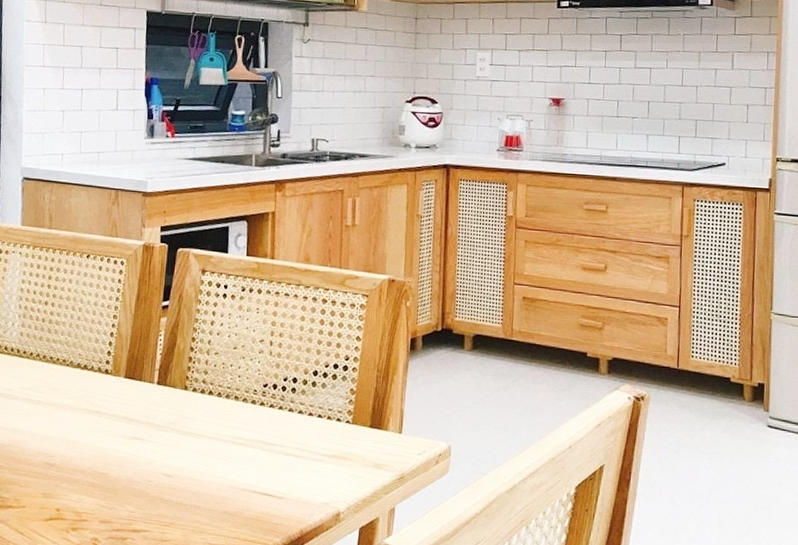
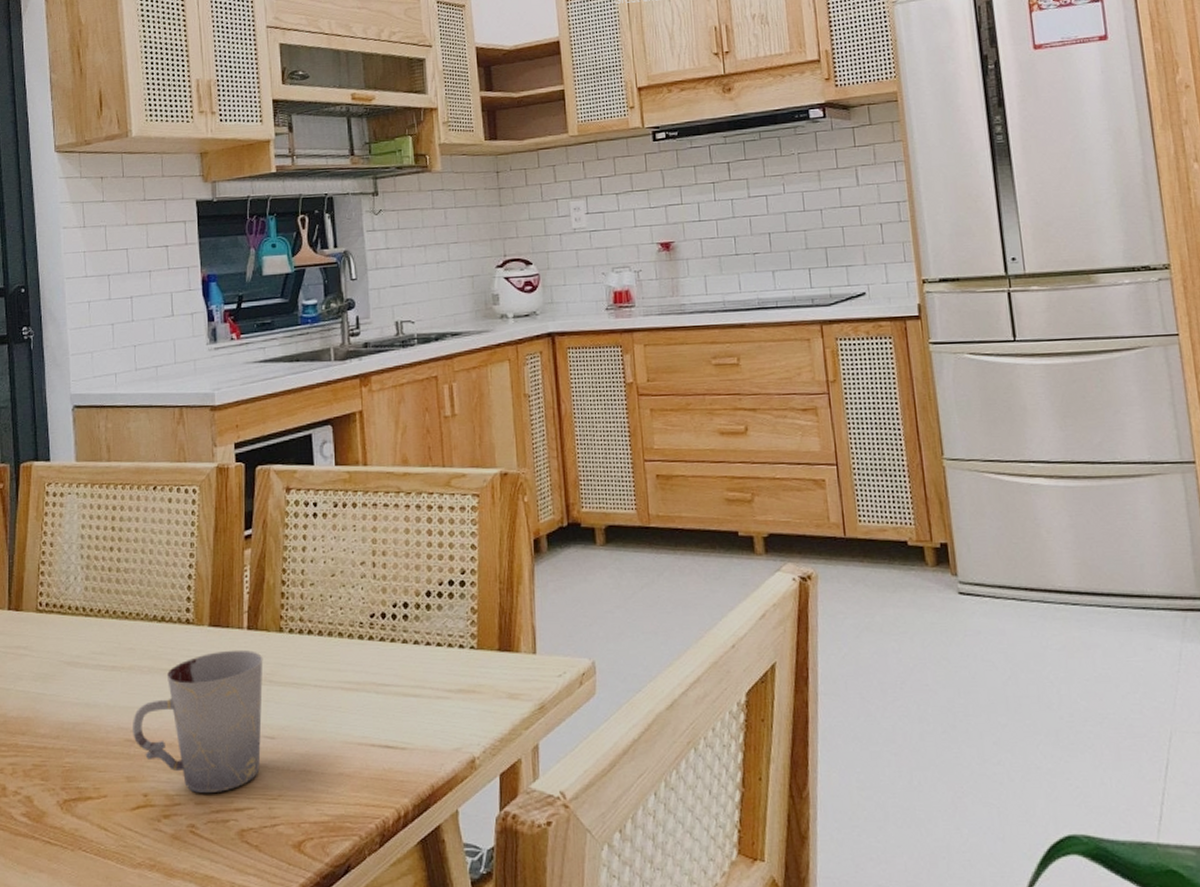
cup: none [51,399,169,515] -> present [133,649,263,794]

